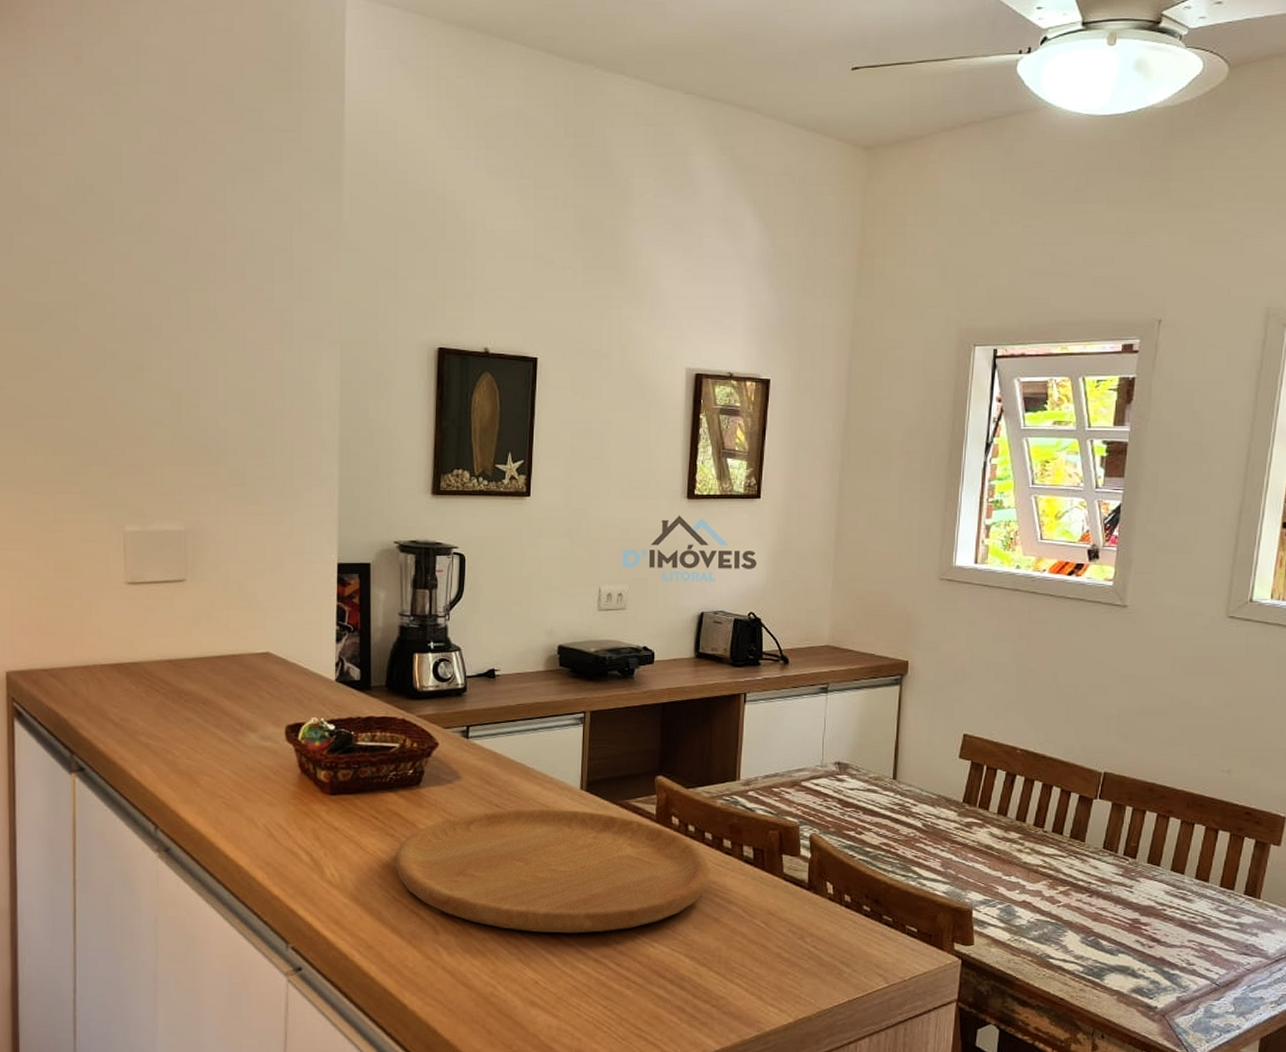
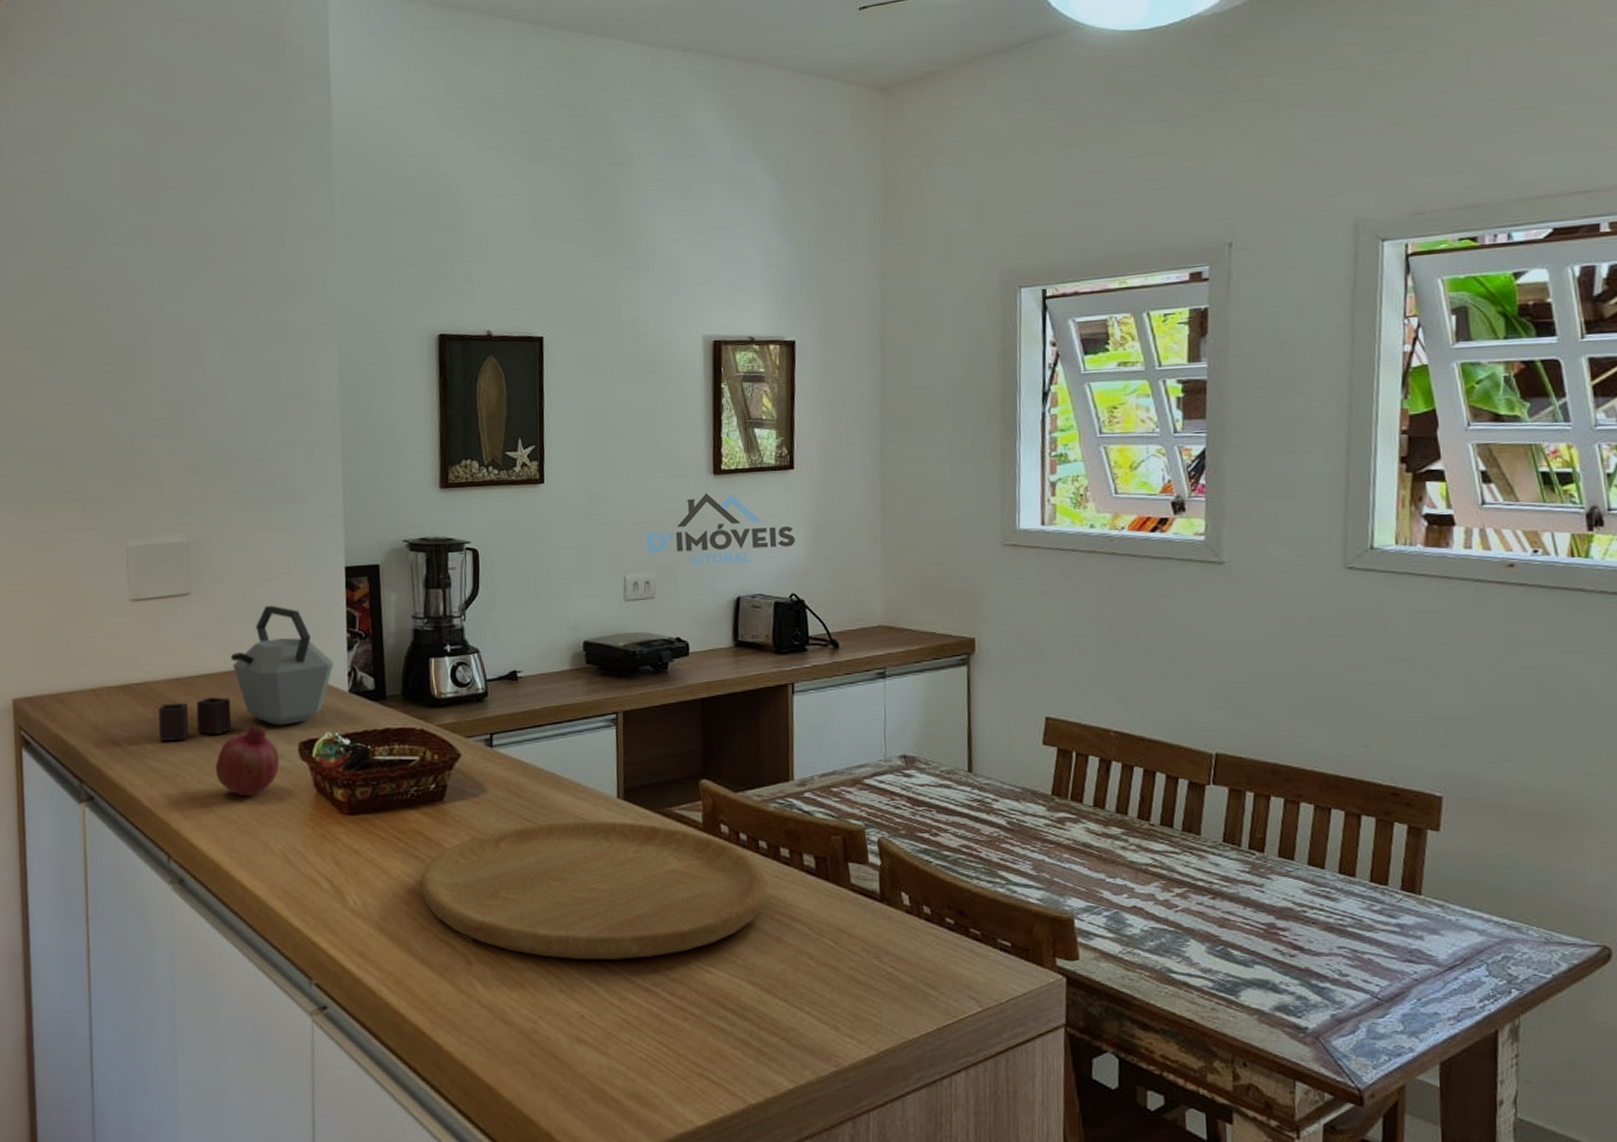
kettle: none [151,595,322,719] -> present [158,605,334,741]
fruit: none [204,707,266,774] -> present [215,725,279,797]

